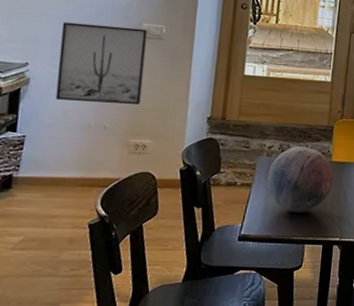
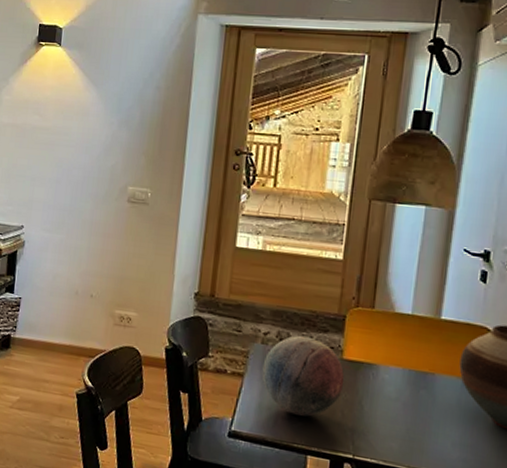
wall art: present [55,22,147,104] -> none [47,185,133,274]

